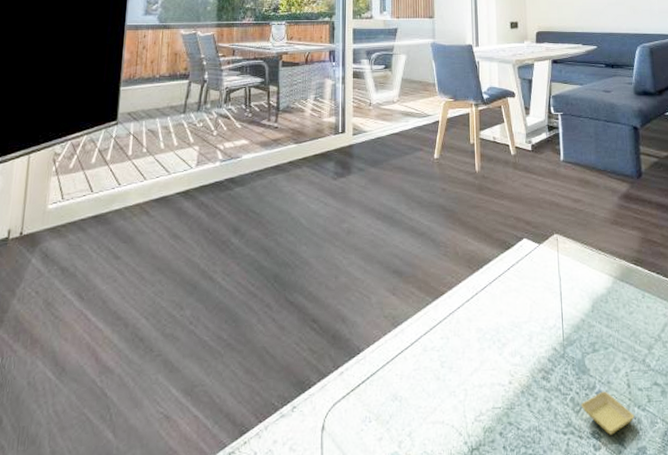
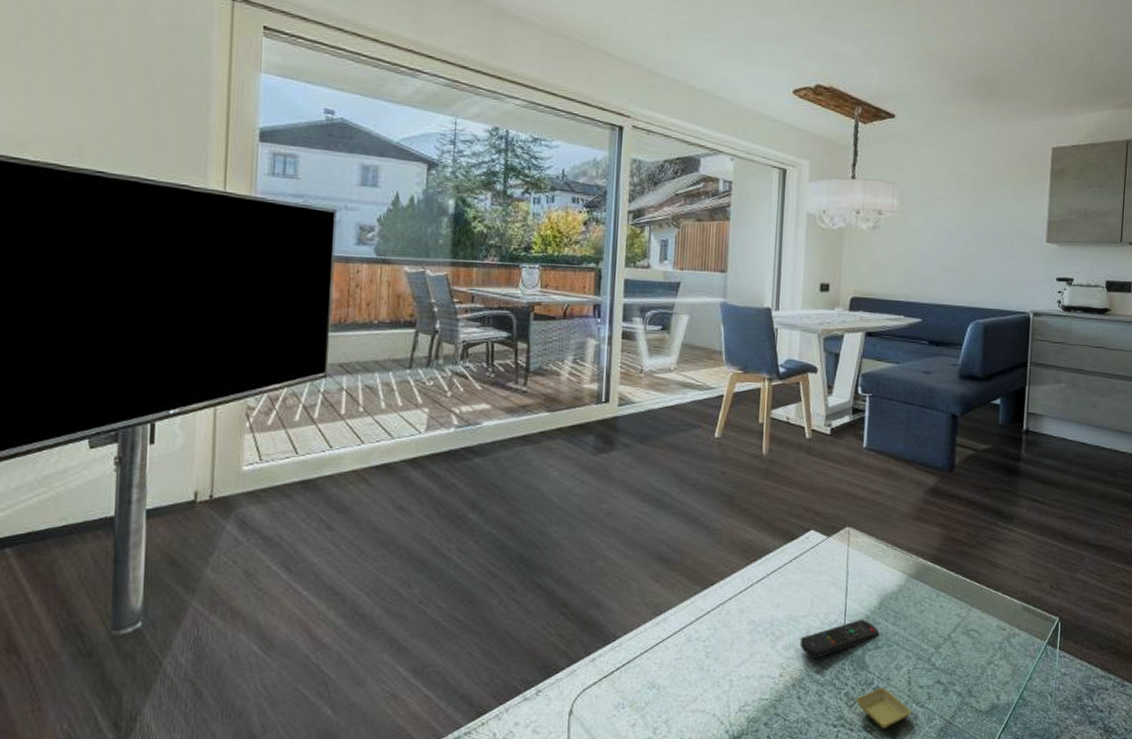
remote control: none [524,323,594,364] -> present [799,620,878,658]

